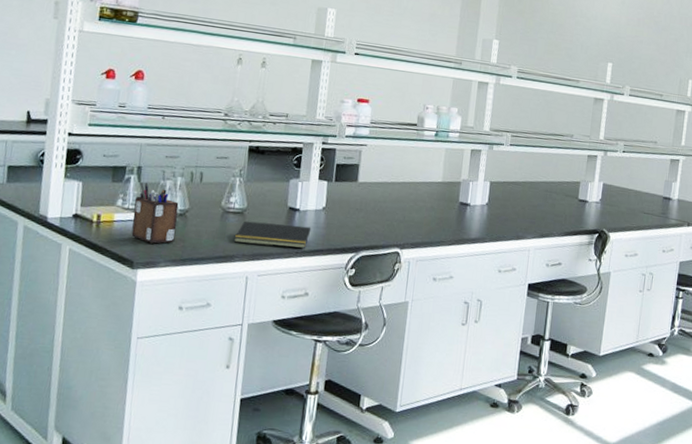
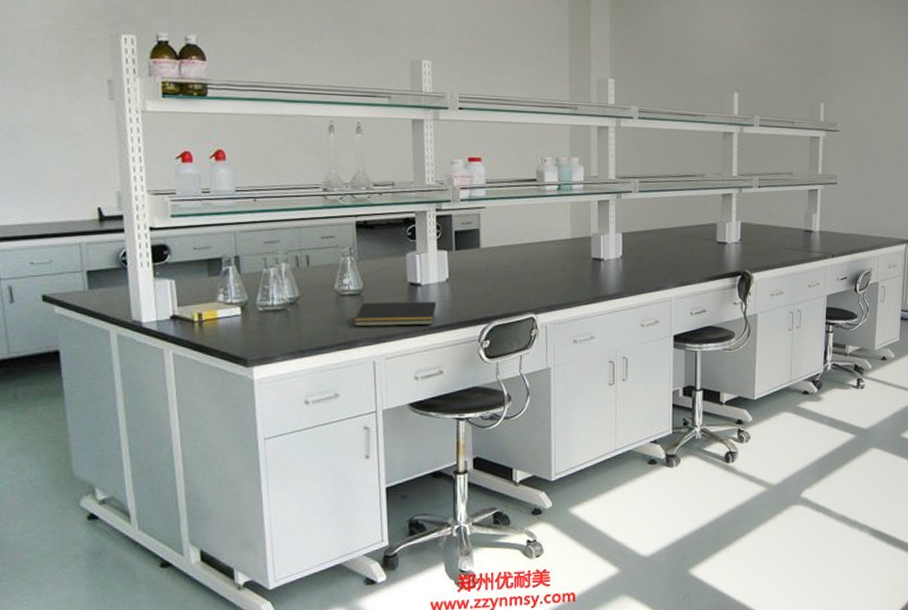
desk organizer: present [131,182,179,244] -> none [238,272,289,338]

